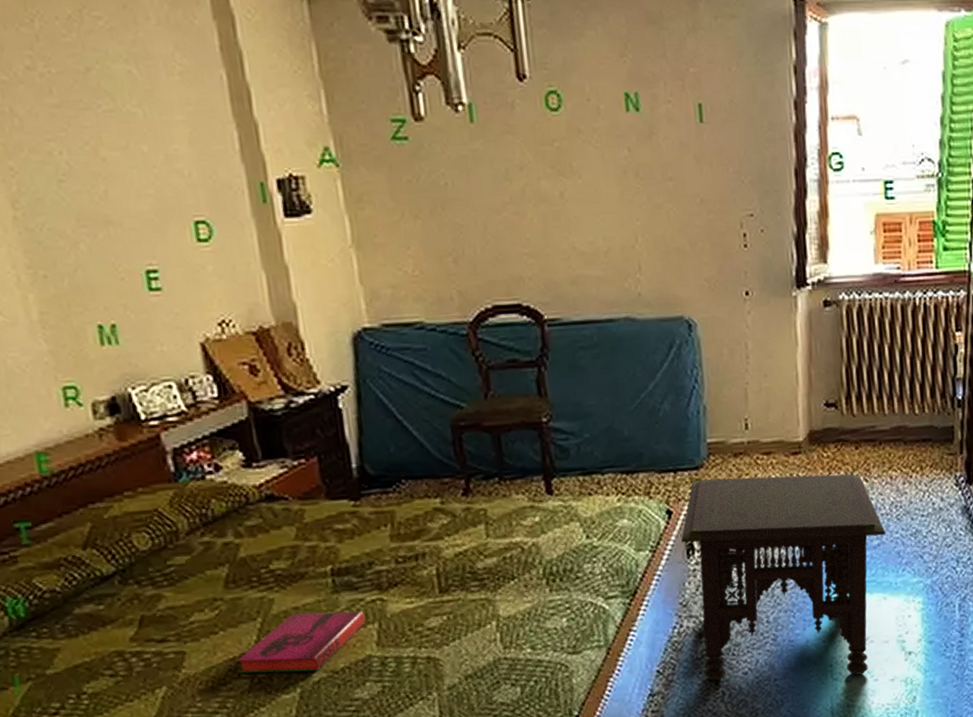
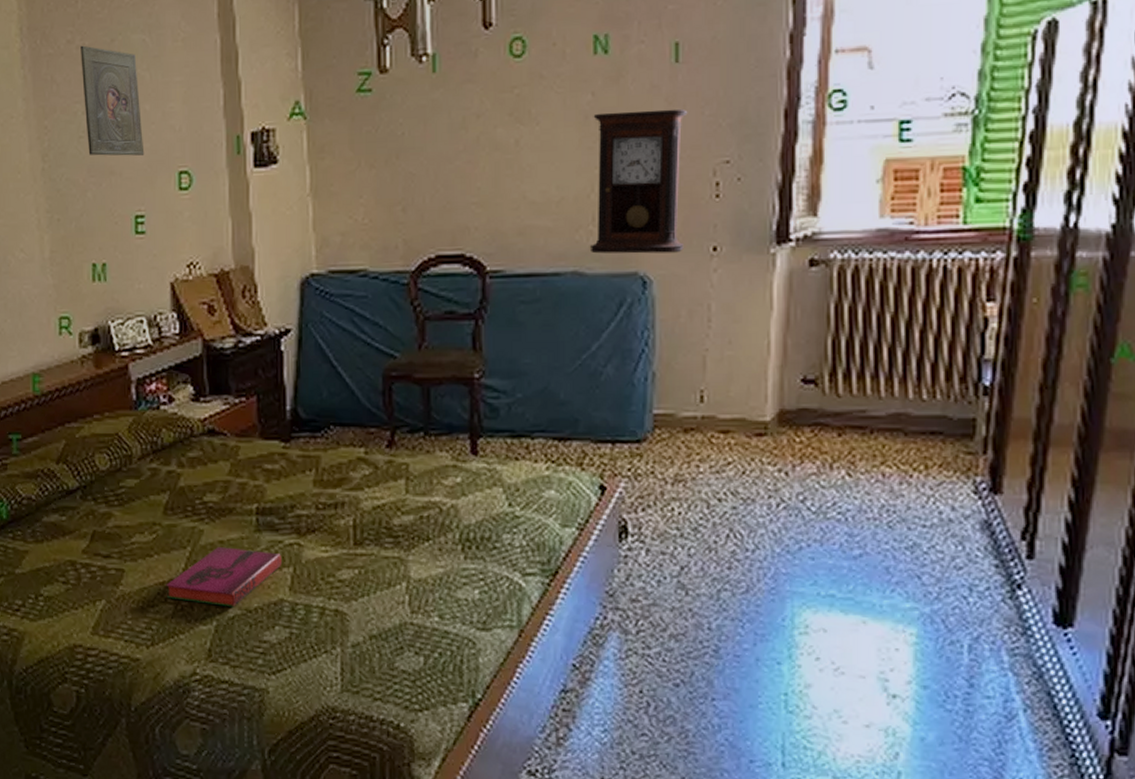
religious icon: none [45,73,149,204] -> present [80,45,145,156]
pendulum clock: none [631,165,721,300] -> present [589,108,688,254]
side table: present [680,474,886,681] -> none [613,454,872,712]

